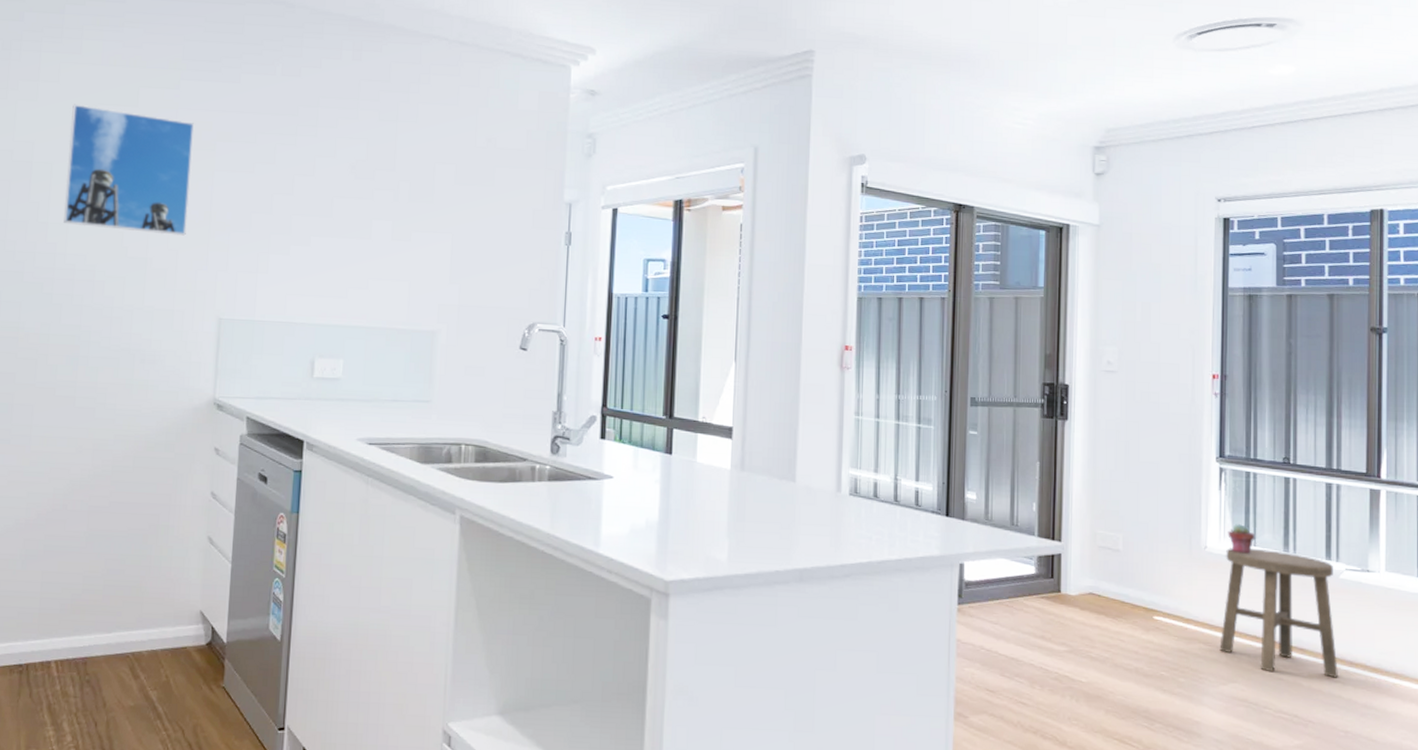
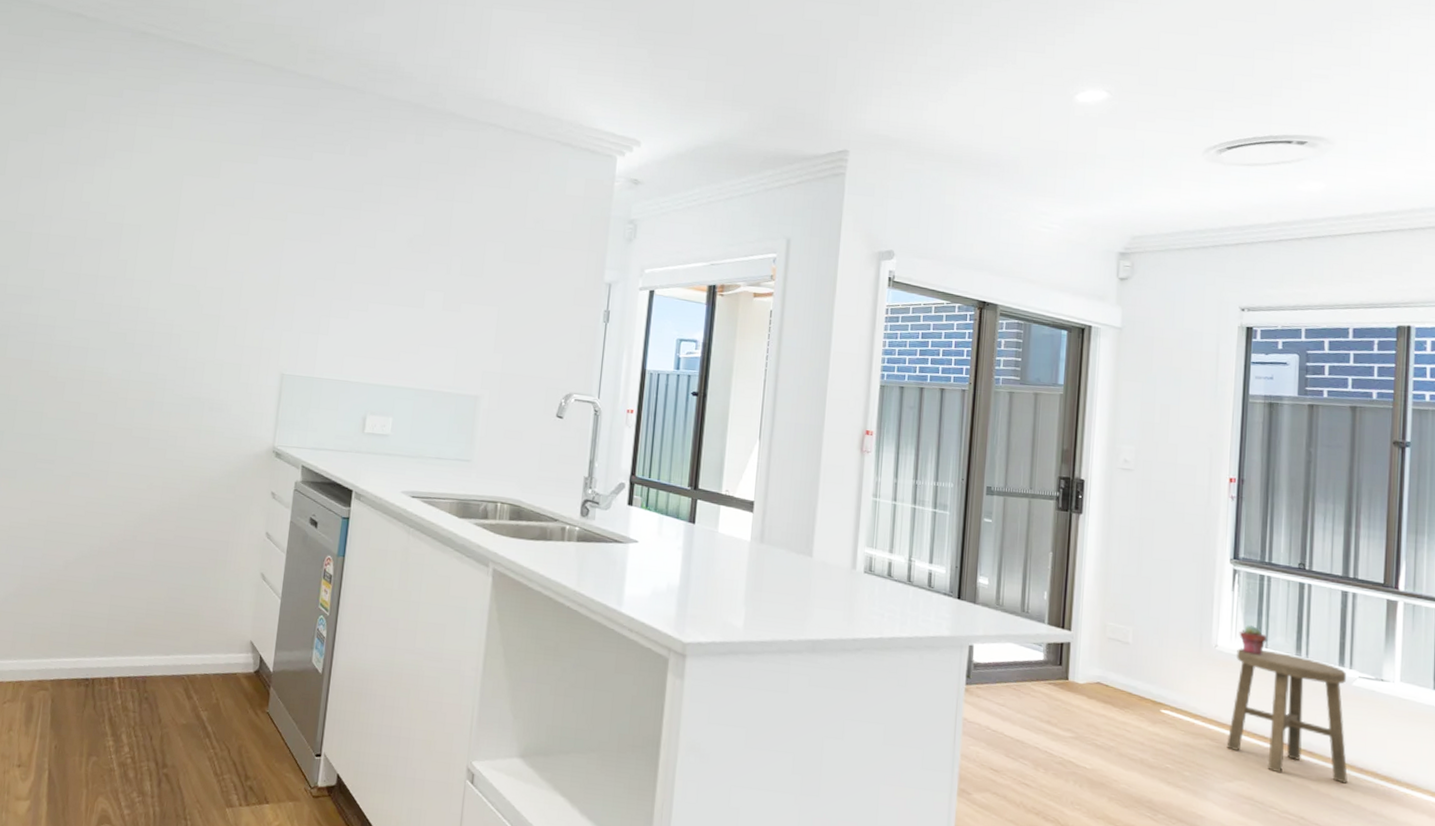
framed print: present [64,104,194,236] -> none [148,173,268,297]

